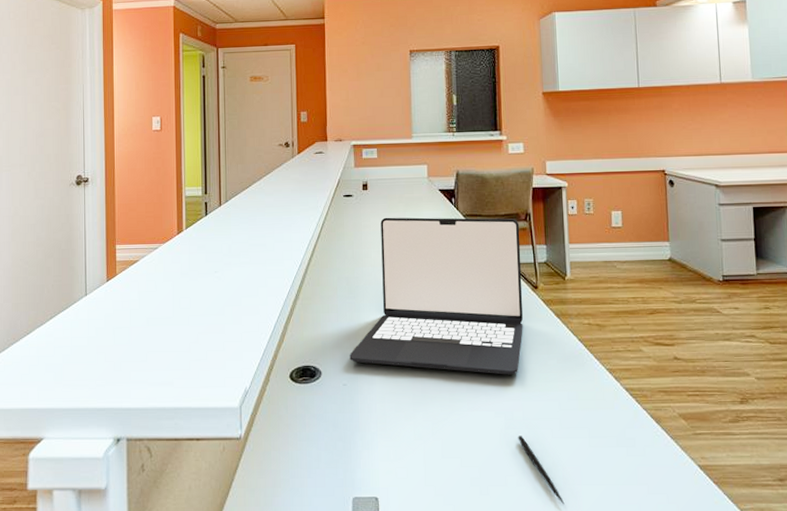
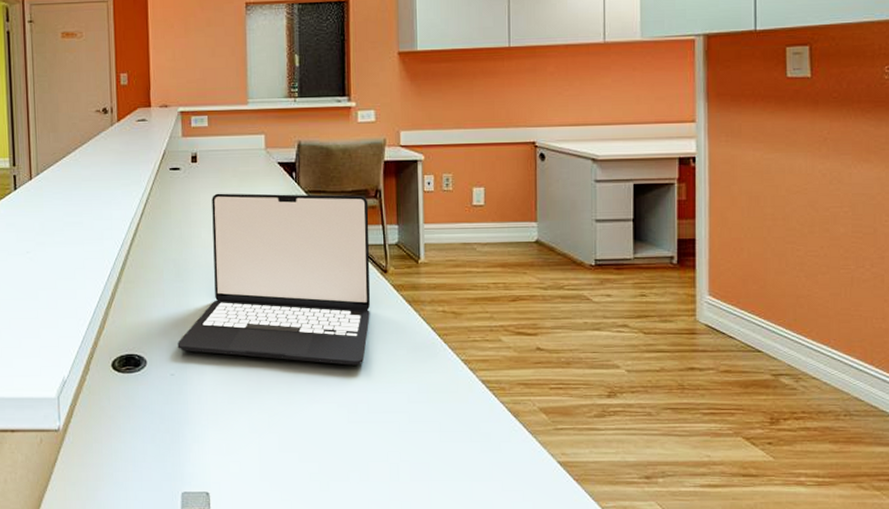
pen: present [518,436,565,505] -> none [362,429,411,501]

